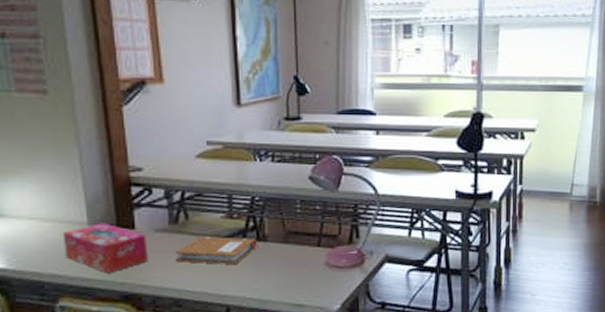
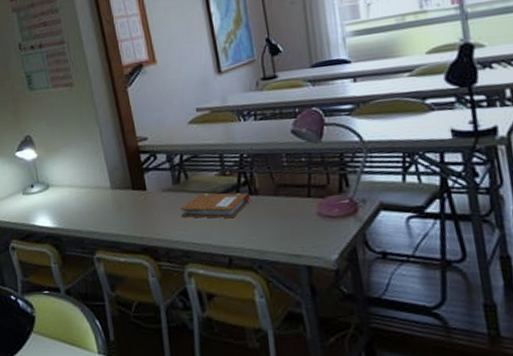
tissue box: present [62,223,148,273] -> none [93,186,160,229]

